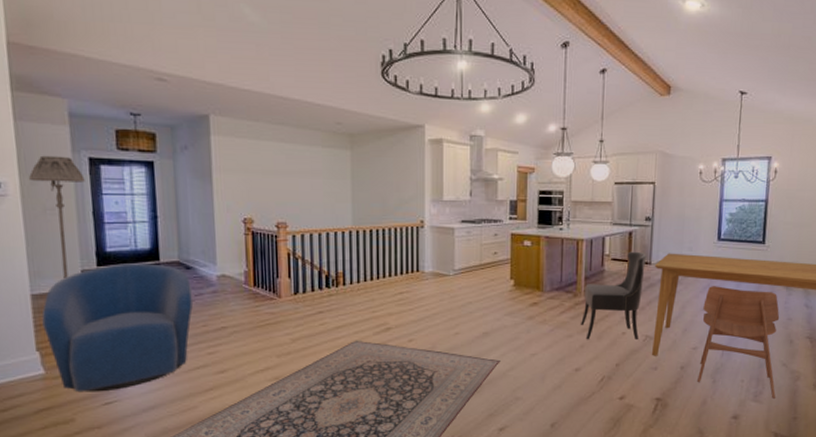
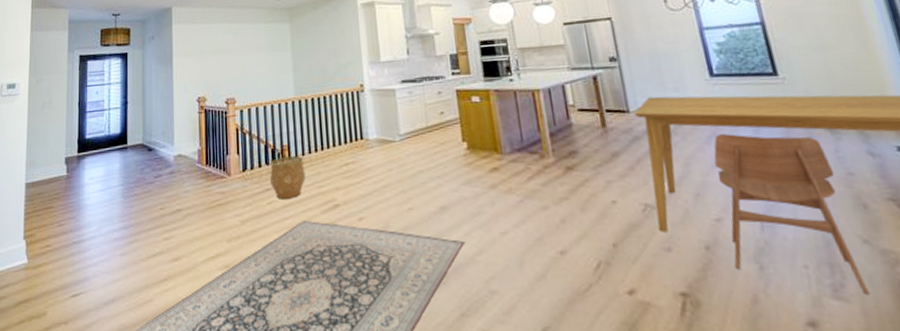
floor lamp: present [28,155,85,279] -> none [35,56,75,167]
armchair: present [41,263,194,393] -> none [31,147,153,283]
basket: none [323,283,359,321] -> present [269,156,306,199]
dining chair: present [581,251,647,340] -> none [552,98,635,213]

